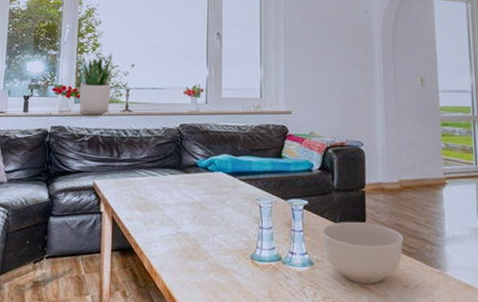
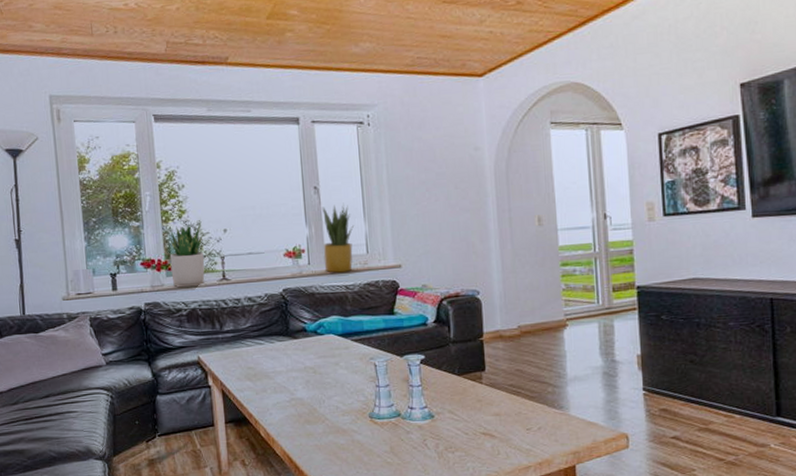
planter: none [220,50,251,114] -> present [322,204,355,273]
bowl: present [322,221,404,284] -> none [440,371,525,431]

